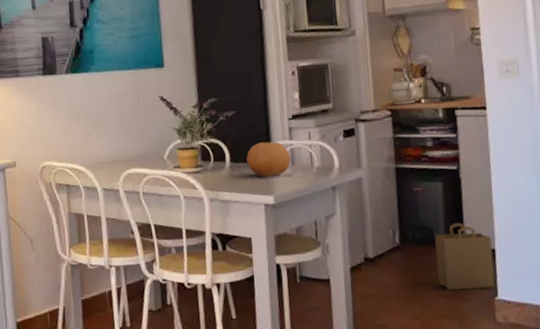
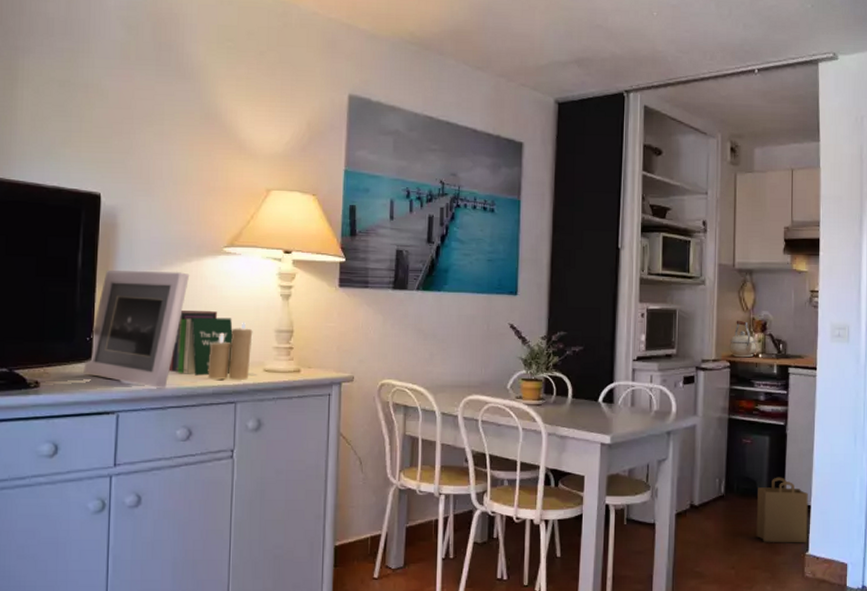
fruit: present [246,141,291,177] -> none [588,381,631,416]

